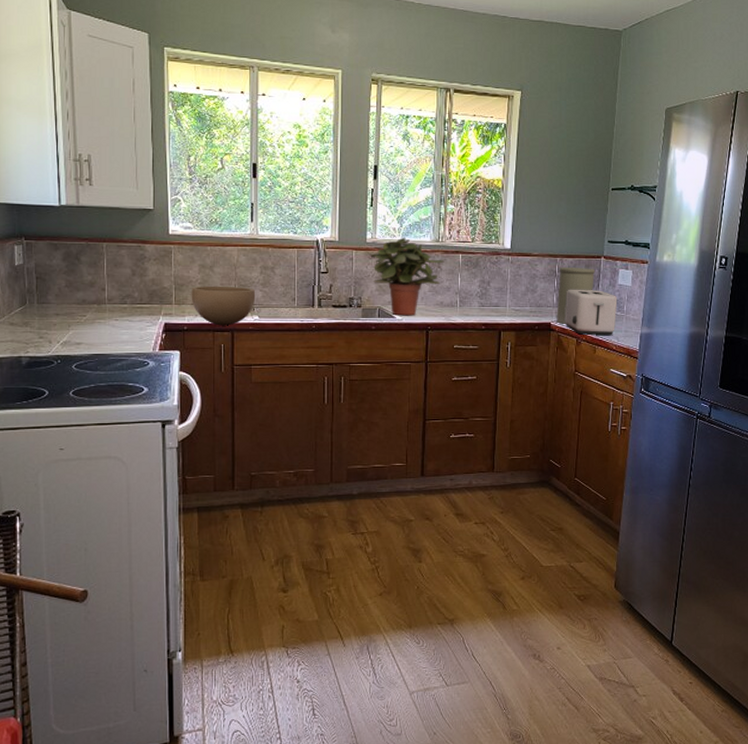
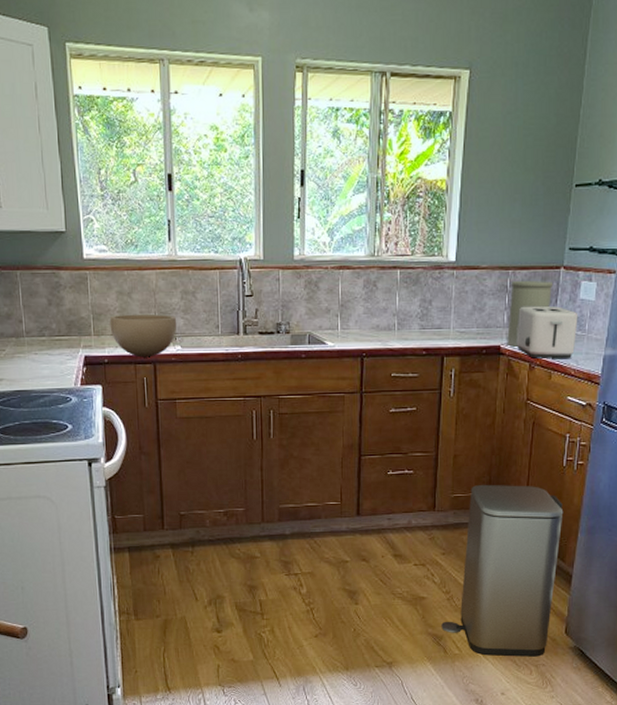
potted plant: present [370,237,444,316] -> none [298,252,381,342]
pedal bin: none [500,447,610,611] -> present [441,484,564,657]

